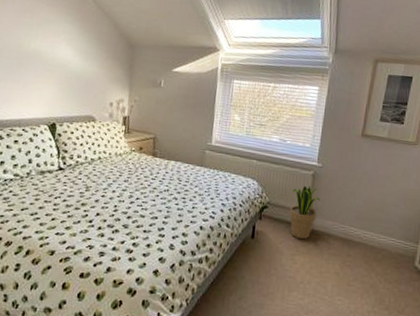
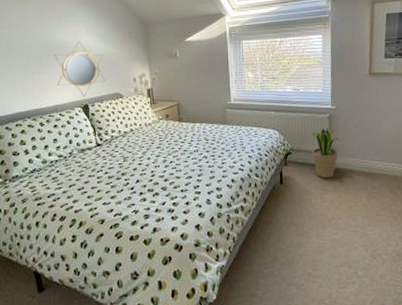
home mirror: none [24,53,80,114] -> present [54,41,106,97]

